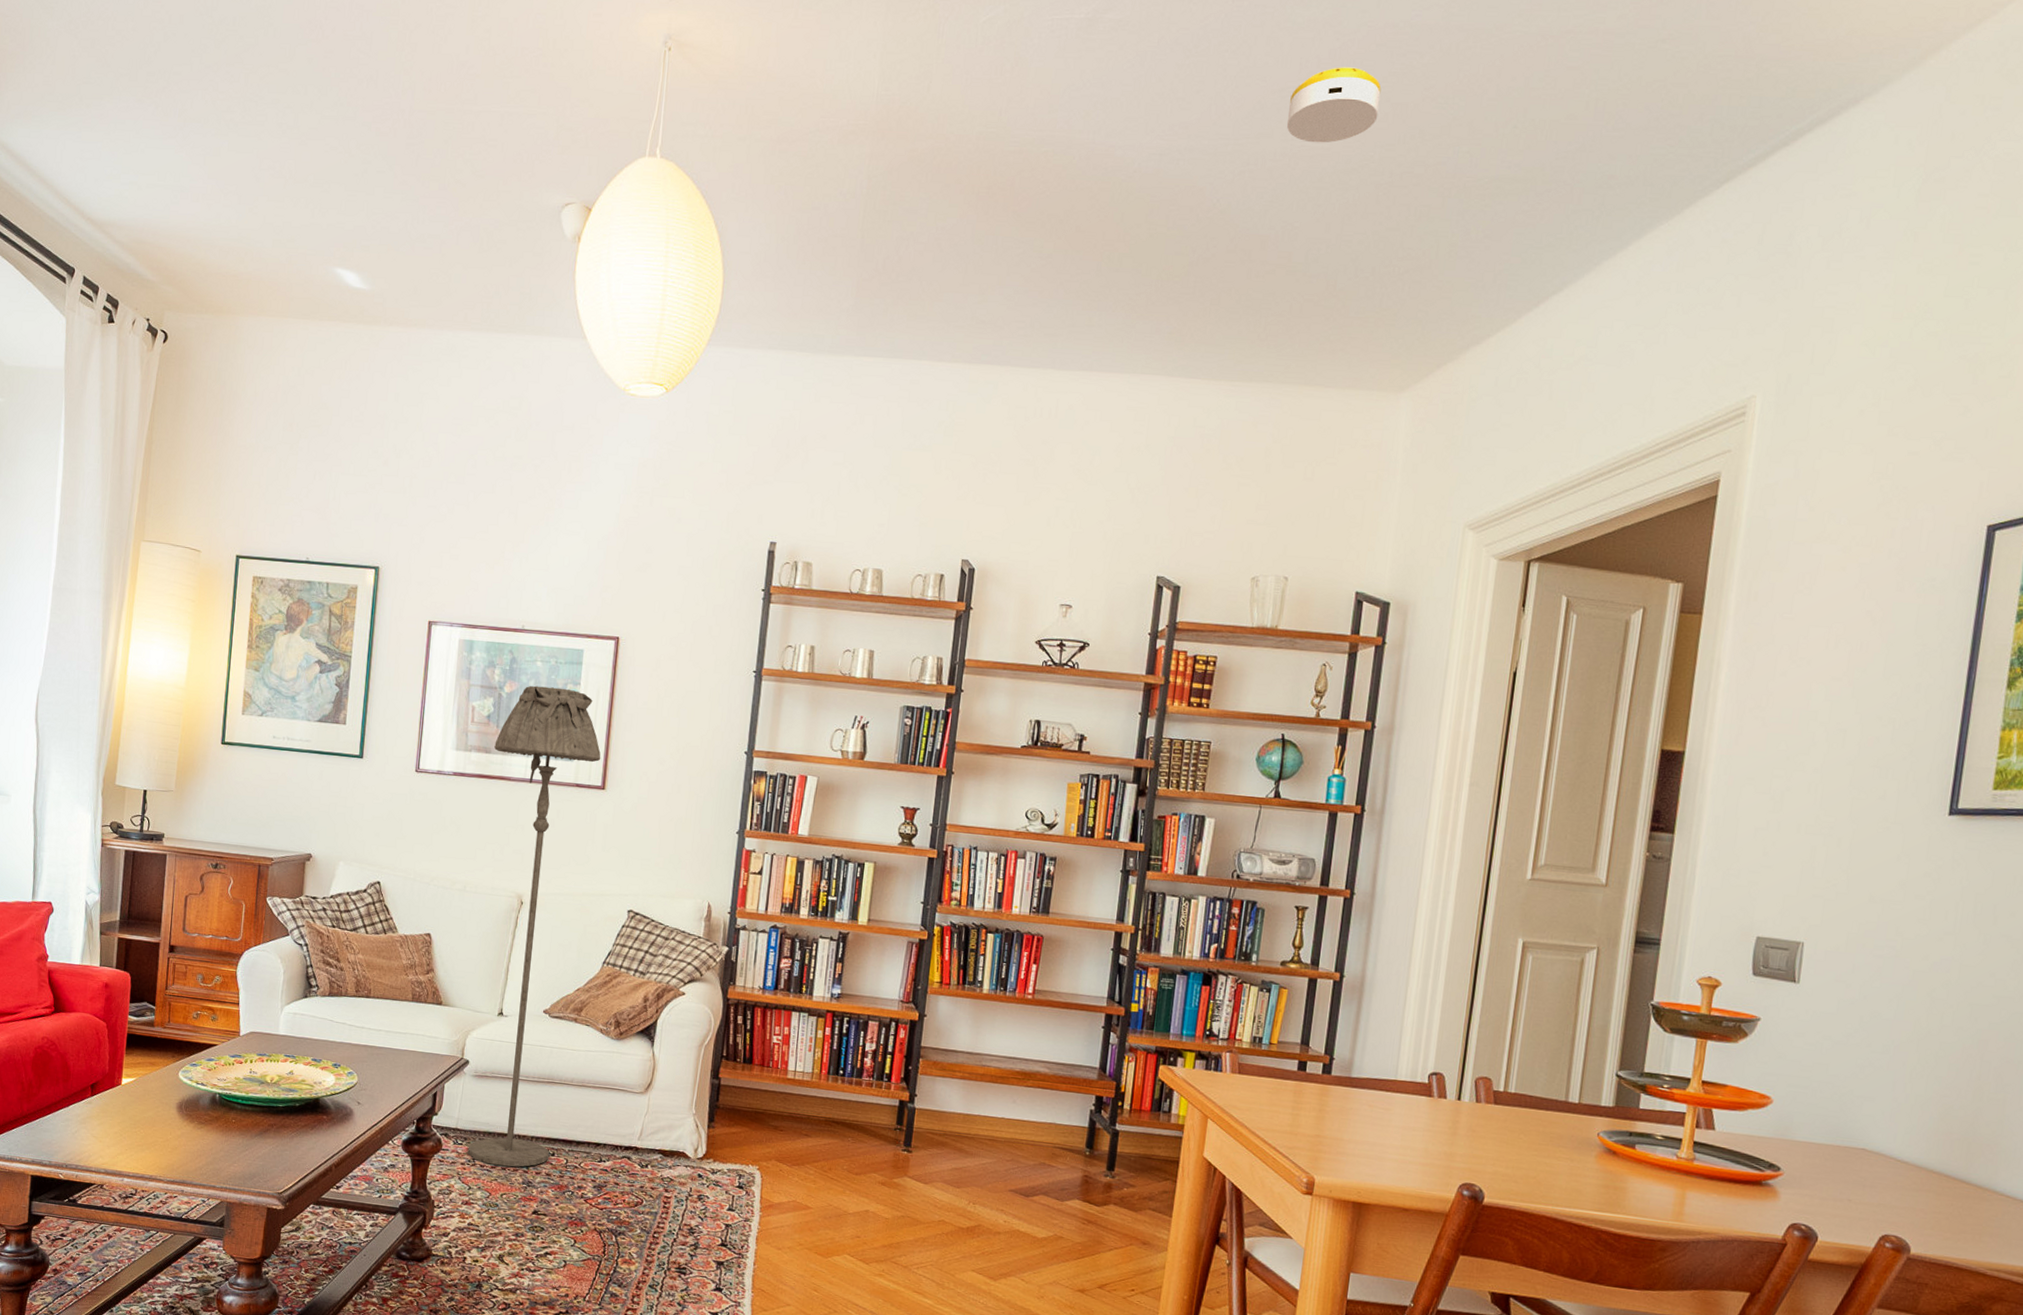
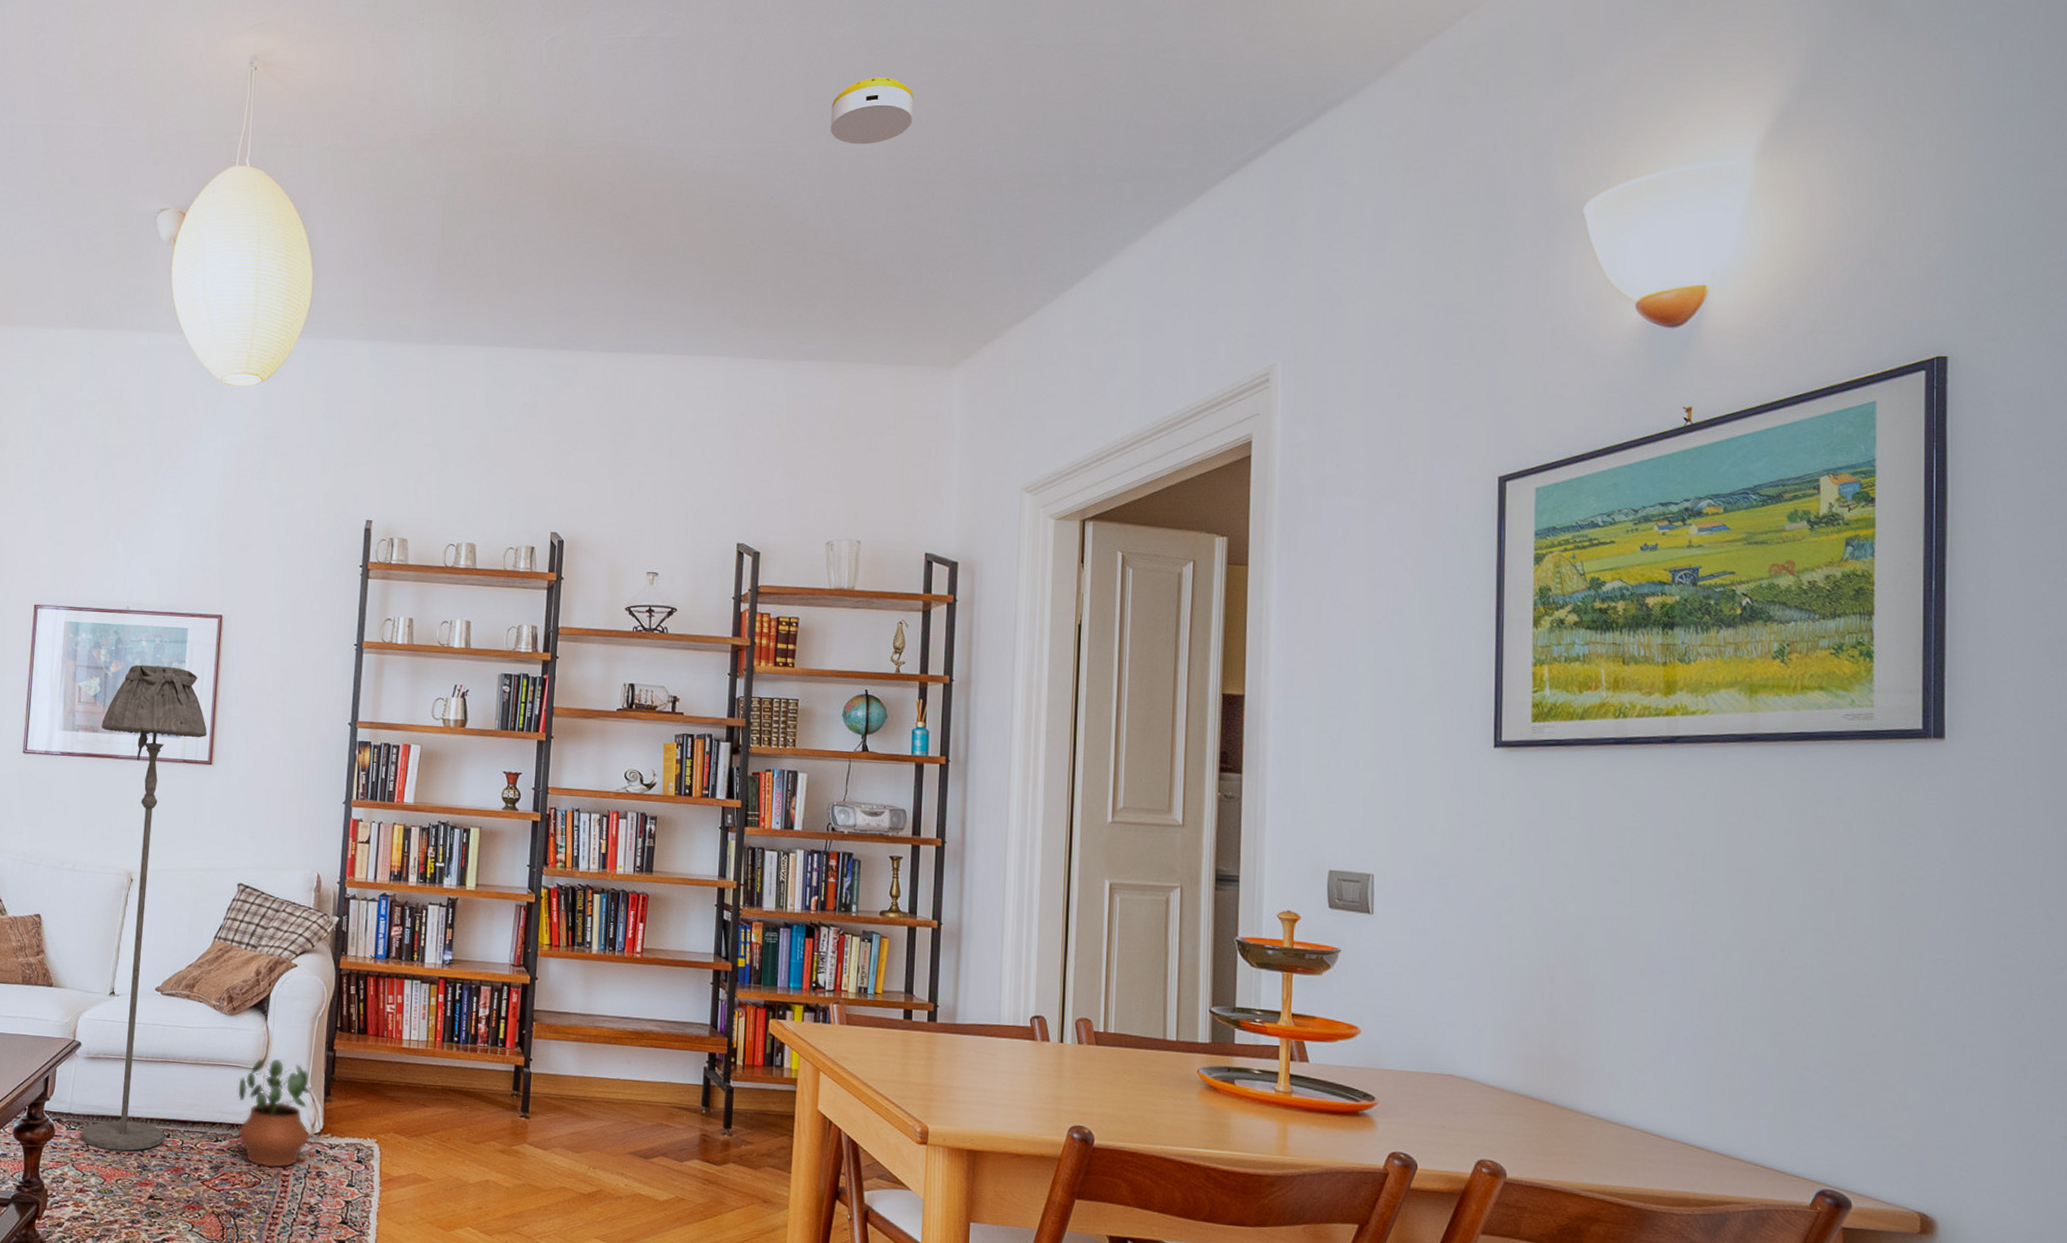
potted plant: none [621,1083,696,1190] -> present [237,1058,312,1168]

